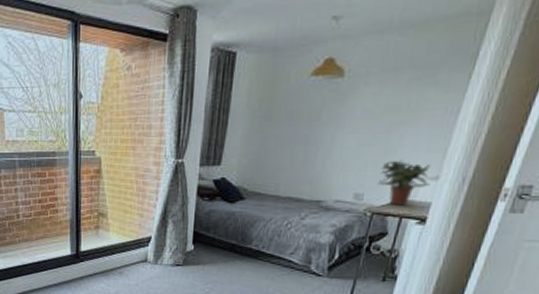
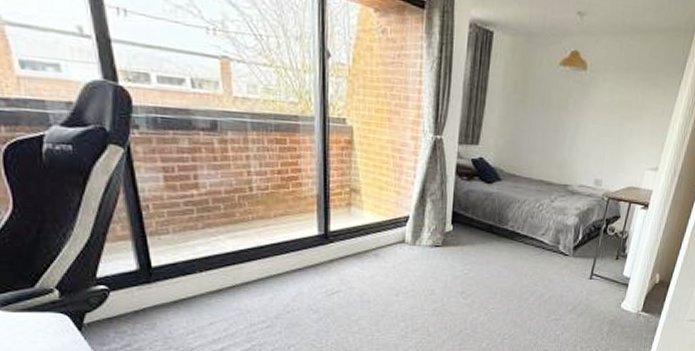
potted plant: present [377,160,431,206] -> none [613,151,652,192]

